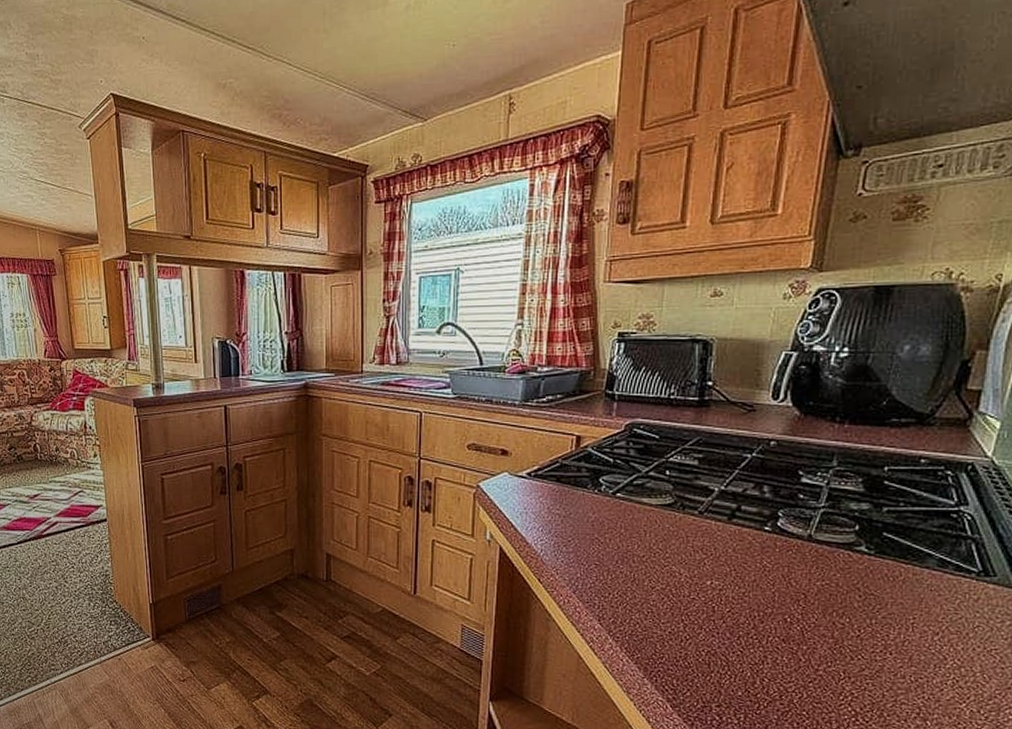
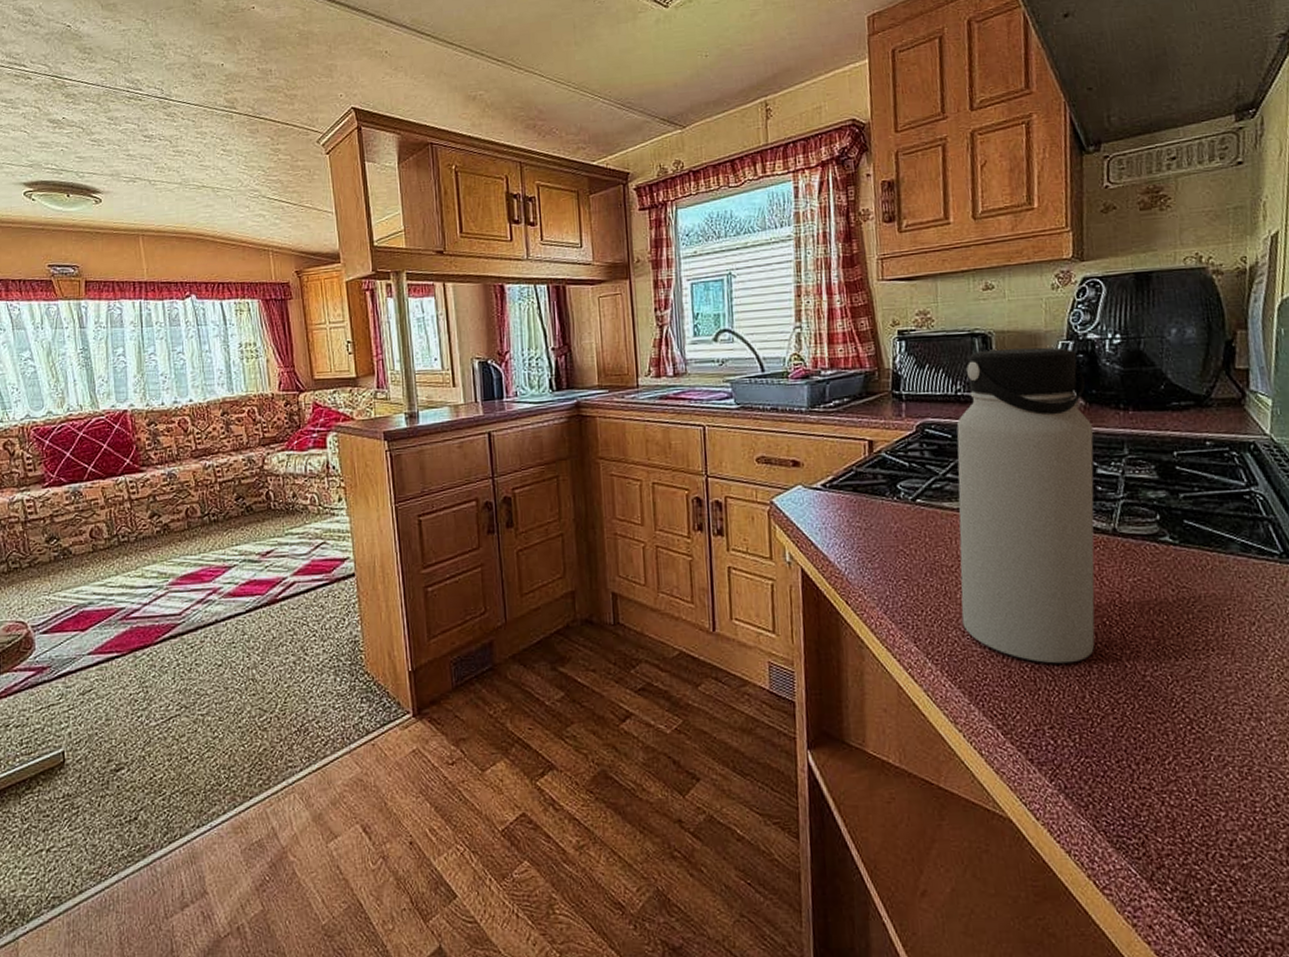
water bottle: none [646,356,805,652] -> present [956,347,1095,664]

